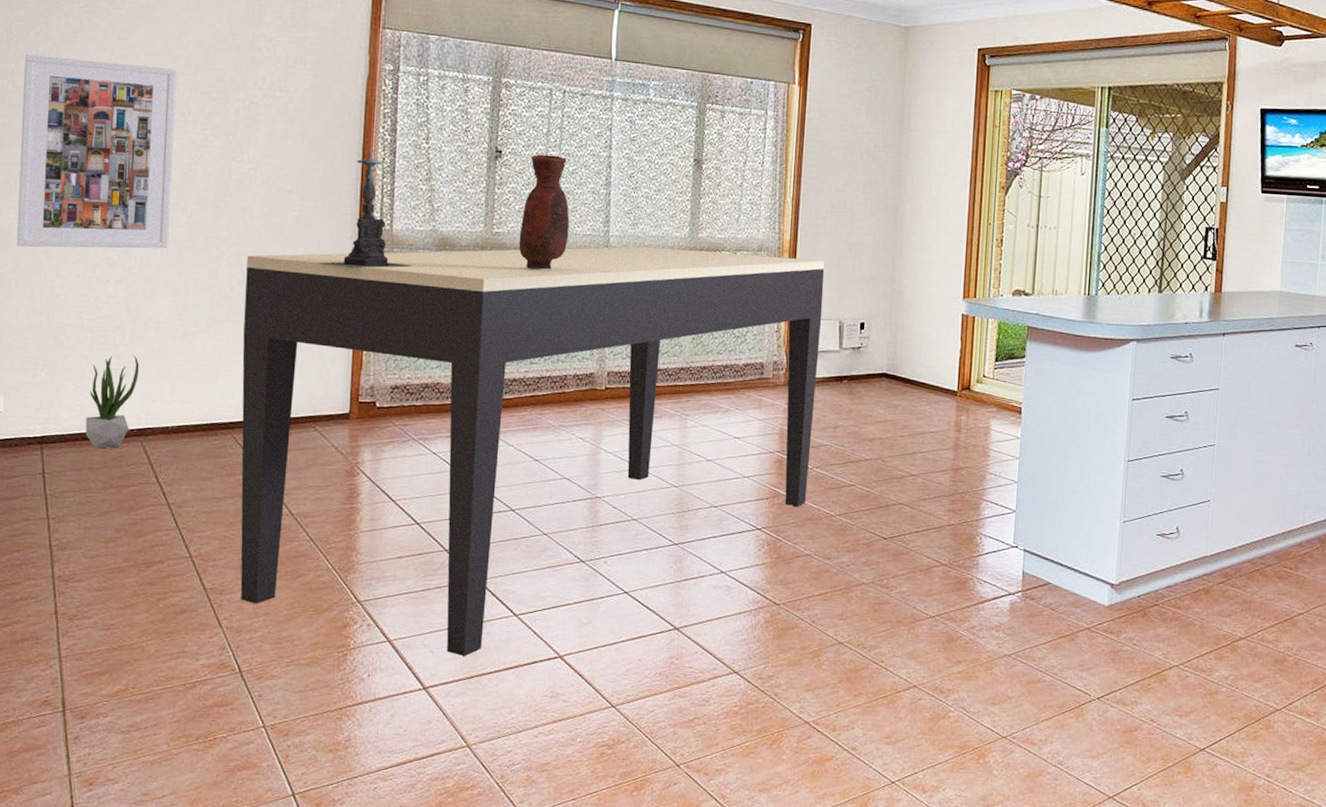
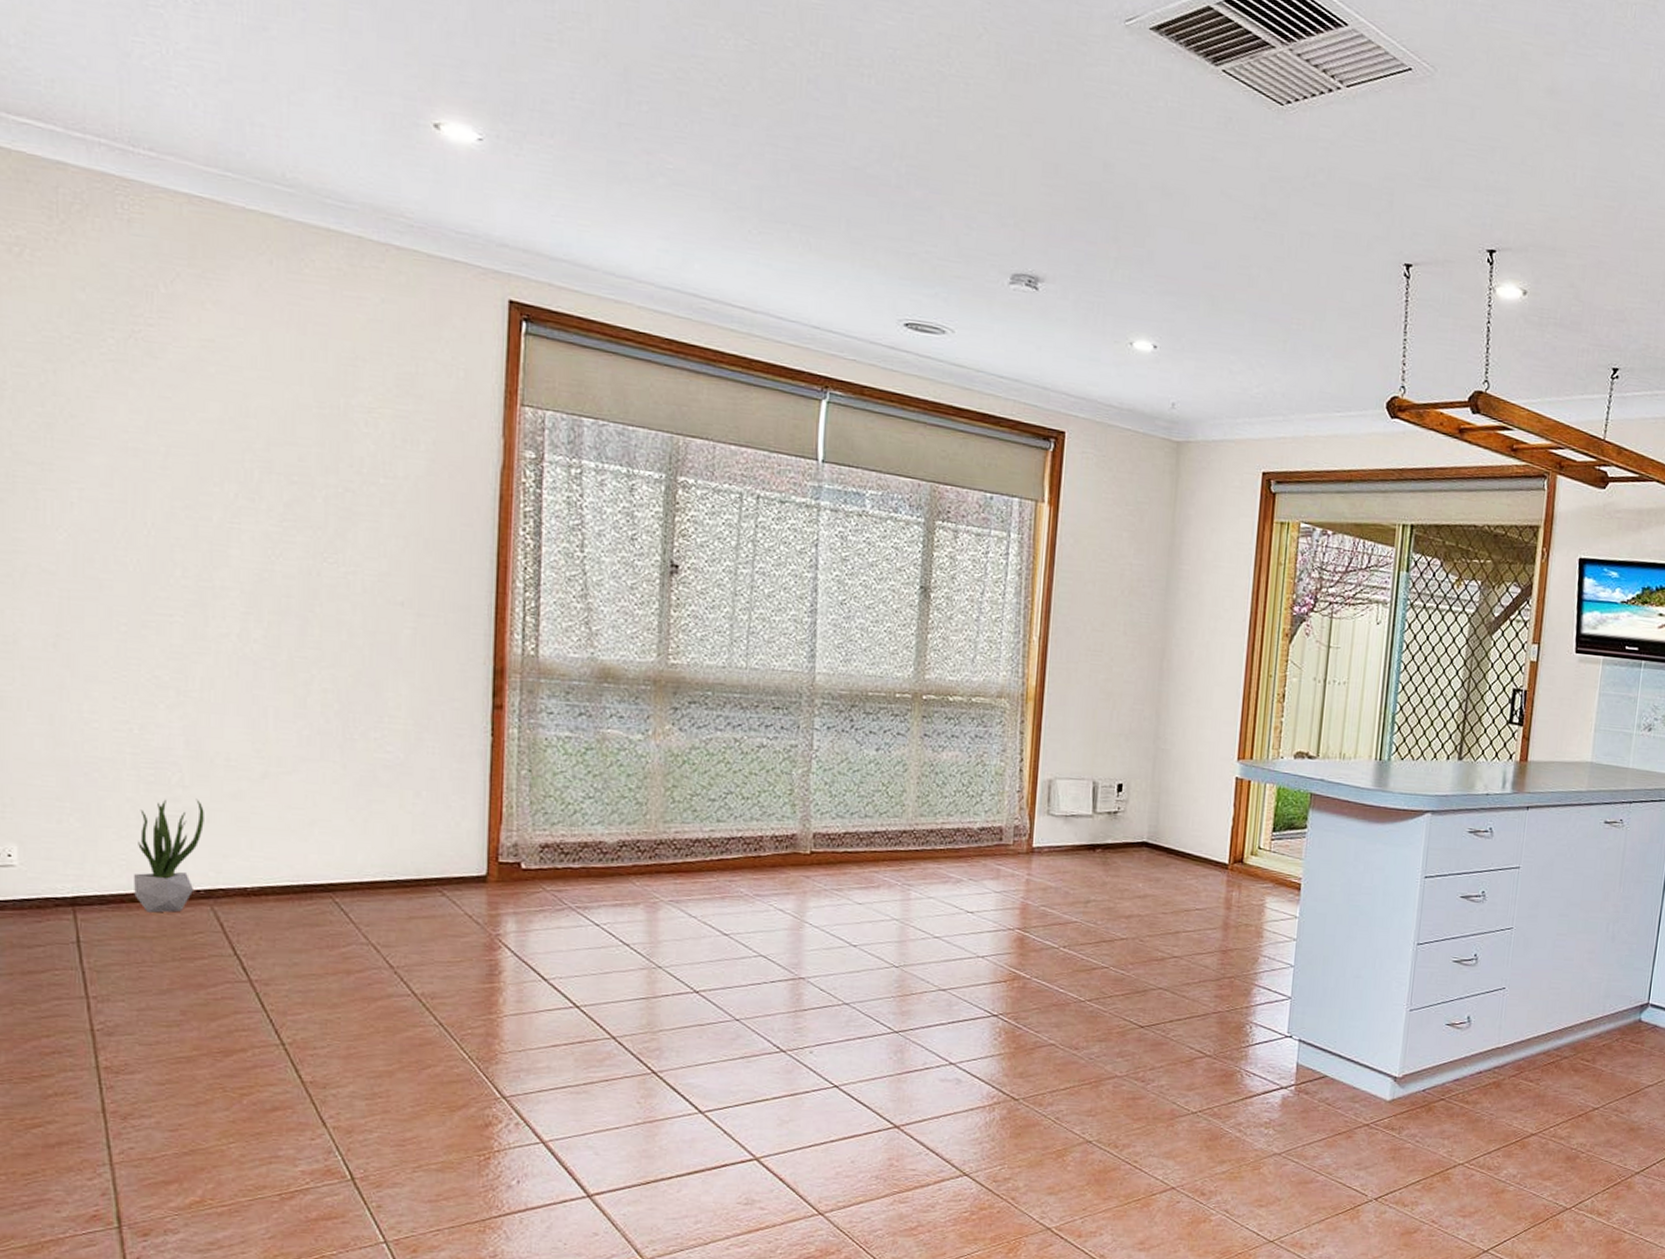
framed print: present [16,55,177,249] -> none [25,411,242,669]
dining table: present [240,246,825,656] -> none [344,680,1077,1159]
candle holder: present [320,143,412,268] -> none [443,548,564,702]
vase: present [518,154,570,270] -> none [701,571,765,711]

